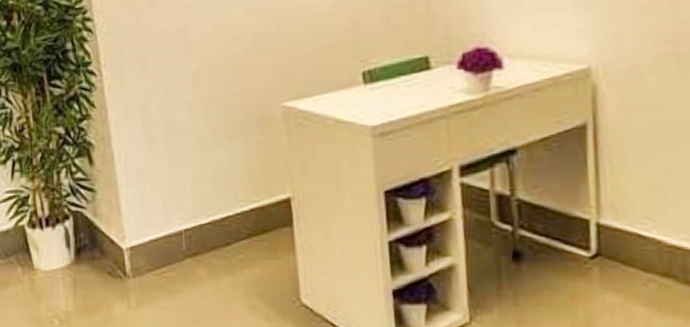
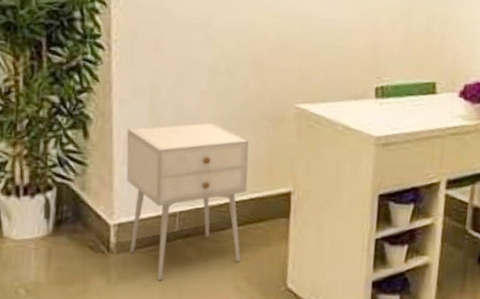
nightstand: none [126,133,250,303] -> present [126,122,249,280]

